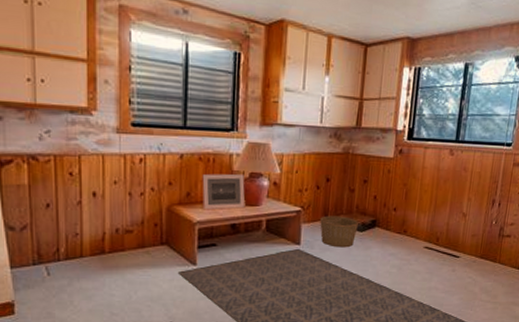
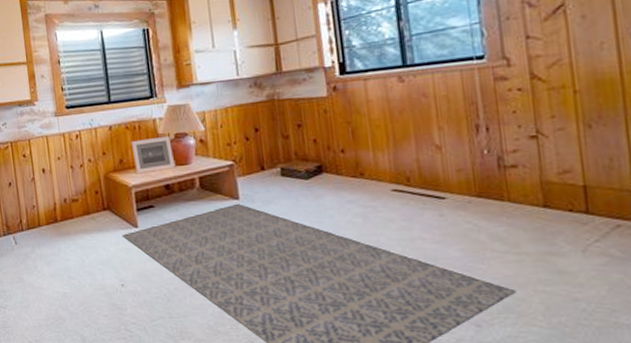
basket: present [320,216,358,248] -> none [256,165,302,199]

